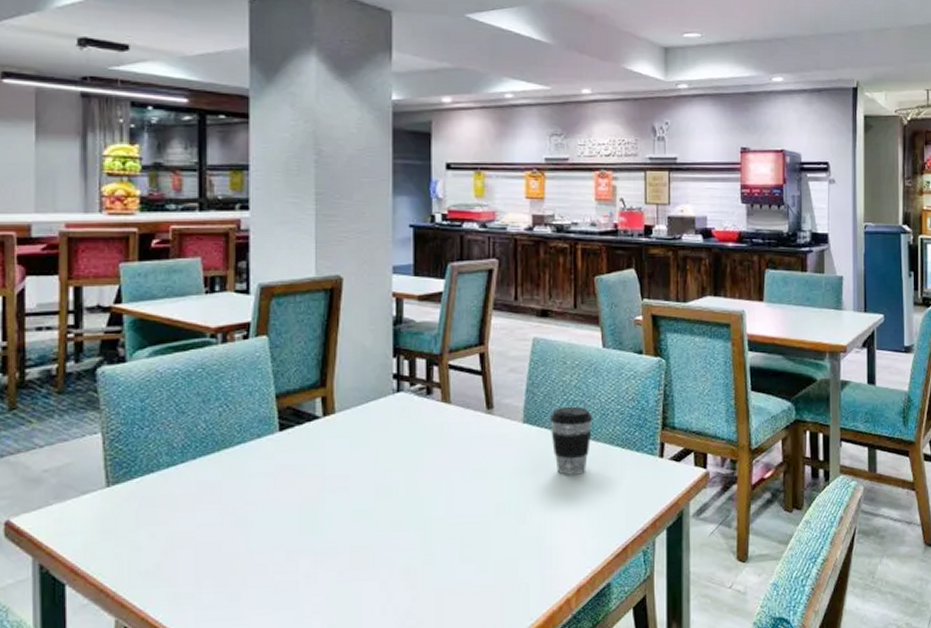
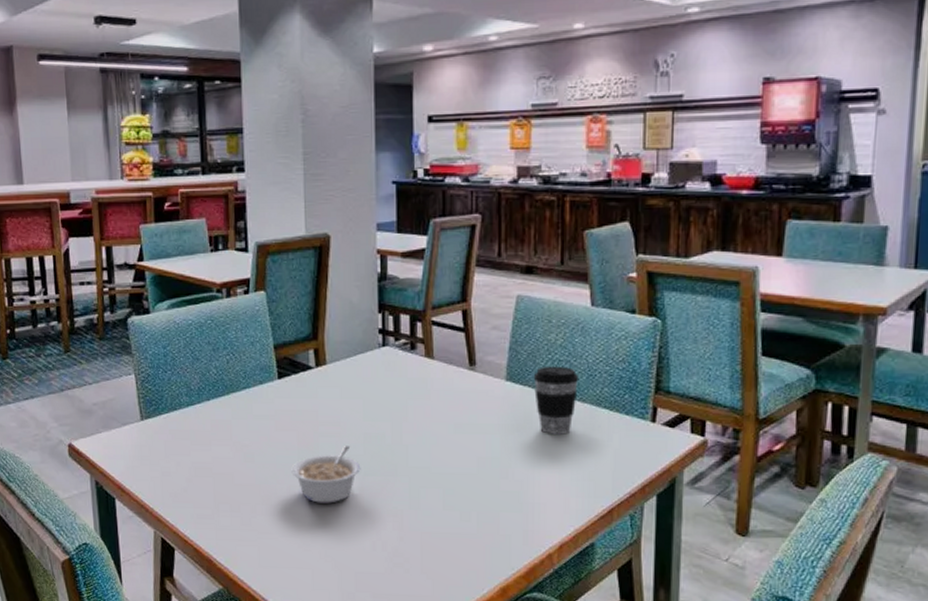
legume: none [291,501,371,568] -> present [291,446,361,503]

